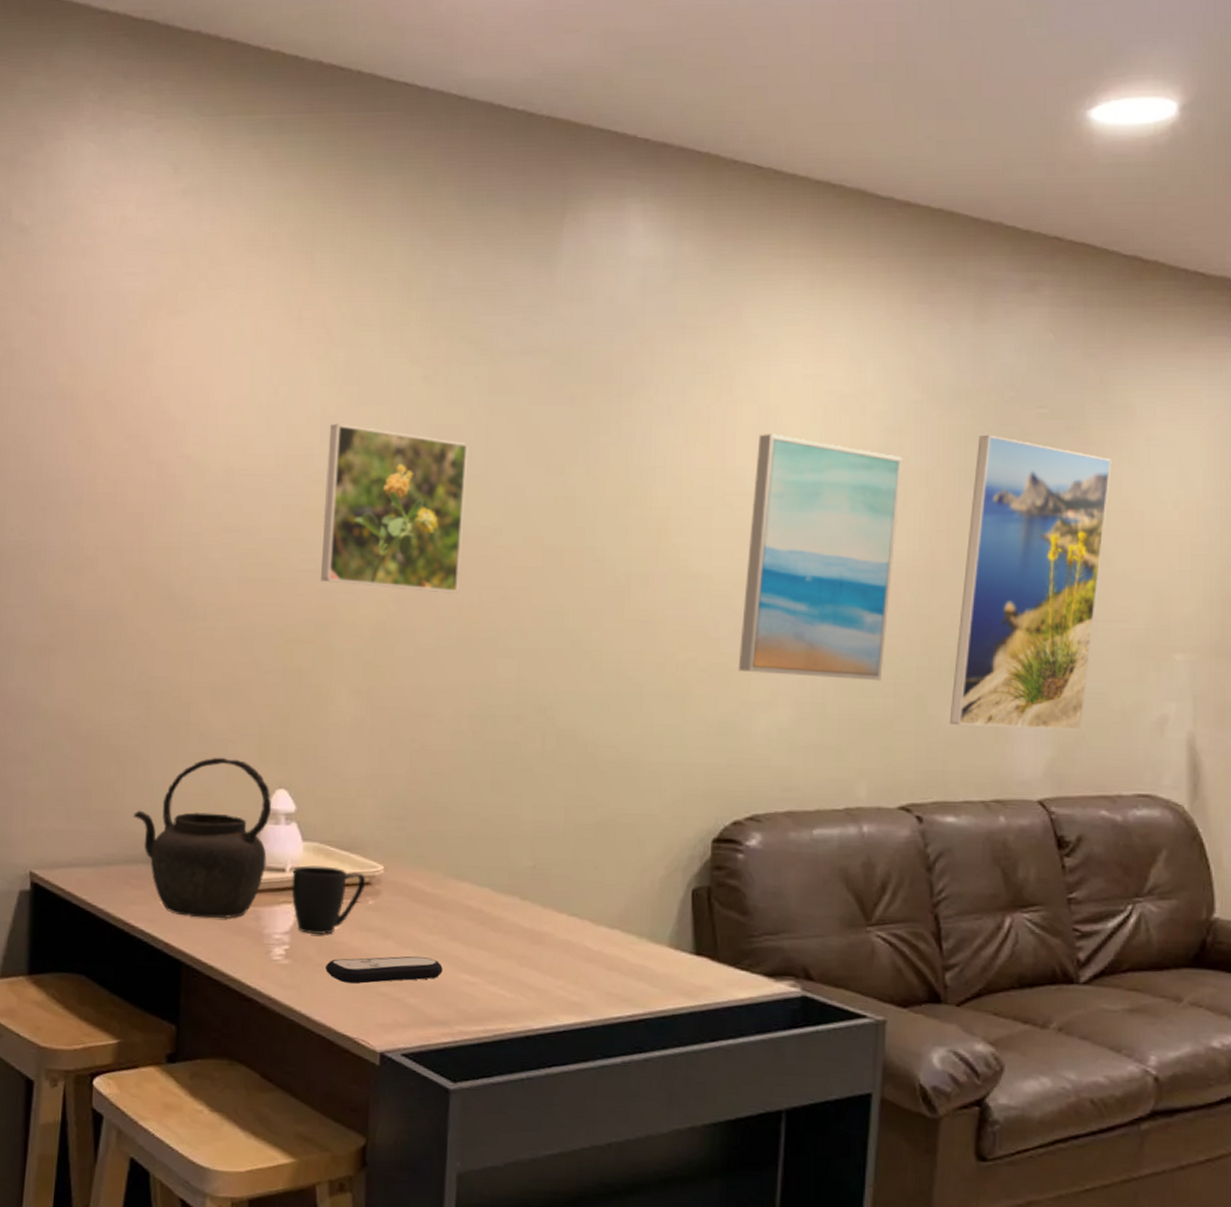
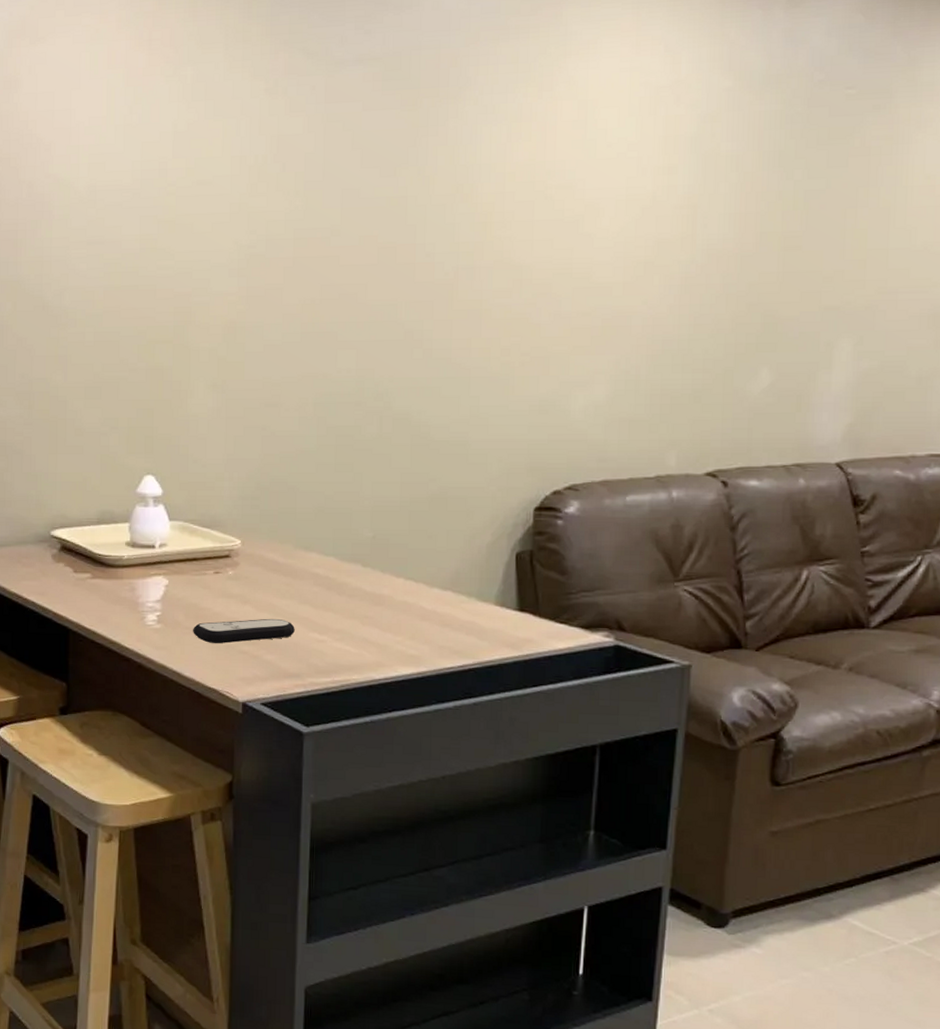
kettle: present [133,757,272,919] -> none [21,449,141,591]
mug: present [291,865,366,935] -> none [161,542,226,602]
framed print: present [320,424,469,593] -> none [176,138,308,292]
wall art: present [738,434,904,681] -> none [558,127,715,358]
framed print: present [949,434,1112,732] -> none [754,117,917,398]

